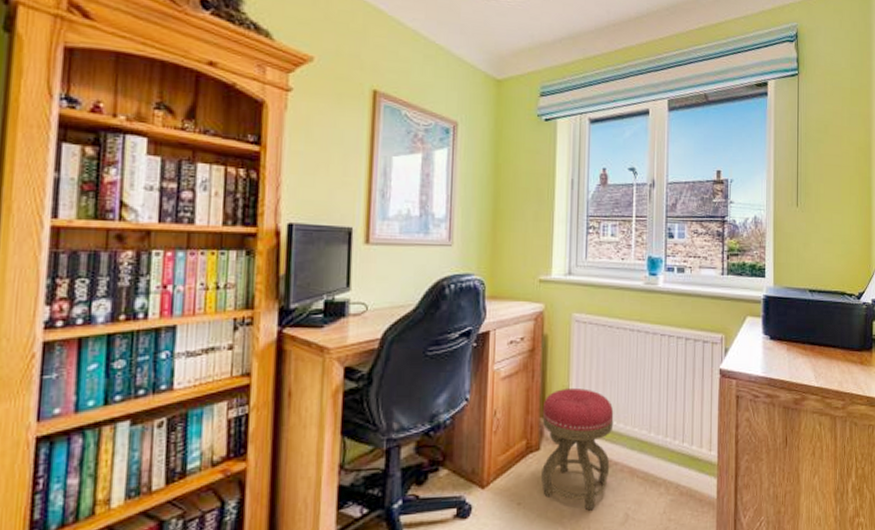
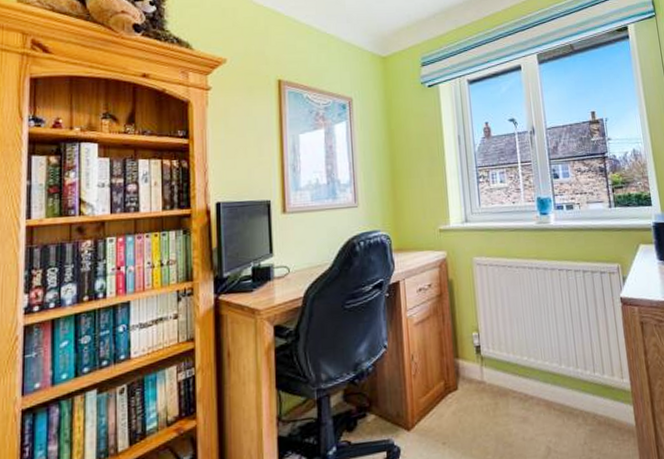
stool: present [540,387,614,511] -> none [455,327,527,446]

